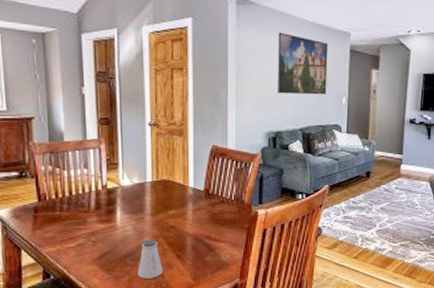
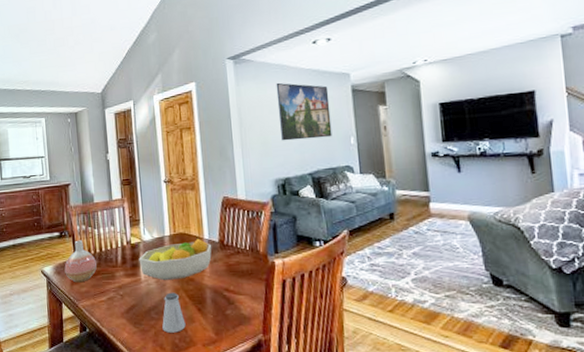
vase: none [24,182,65,228] -> present [64,240,97,283]
fruit bowl: none [115,186,197,227] -> present [139,238,212,280]

